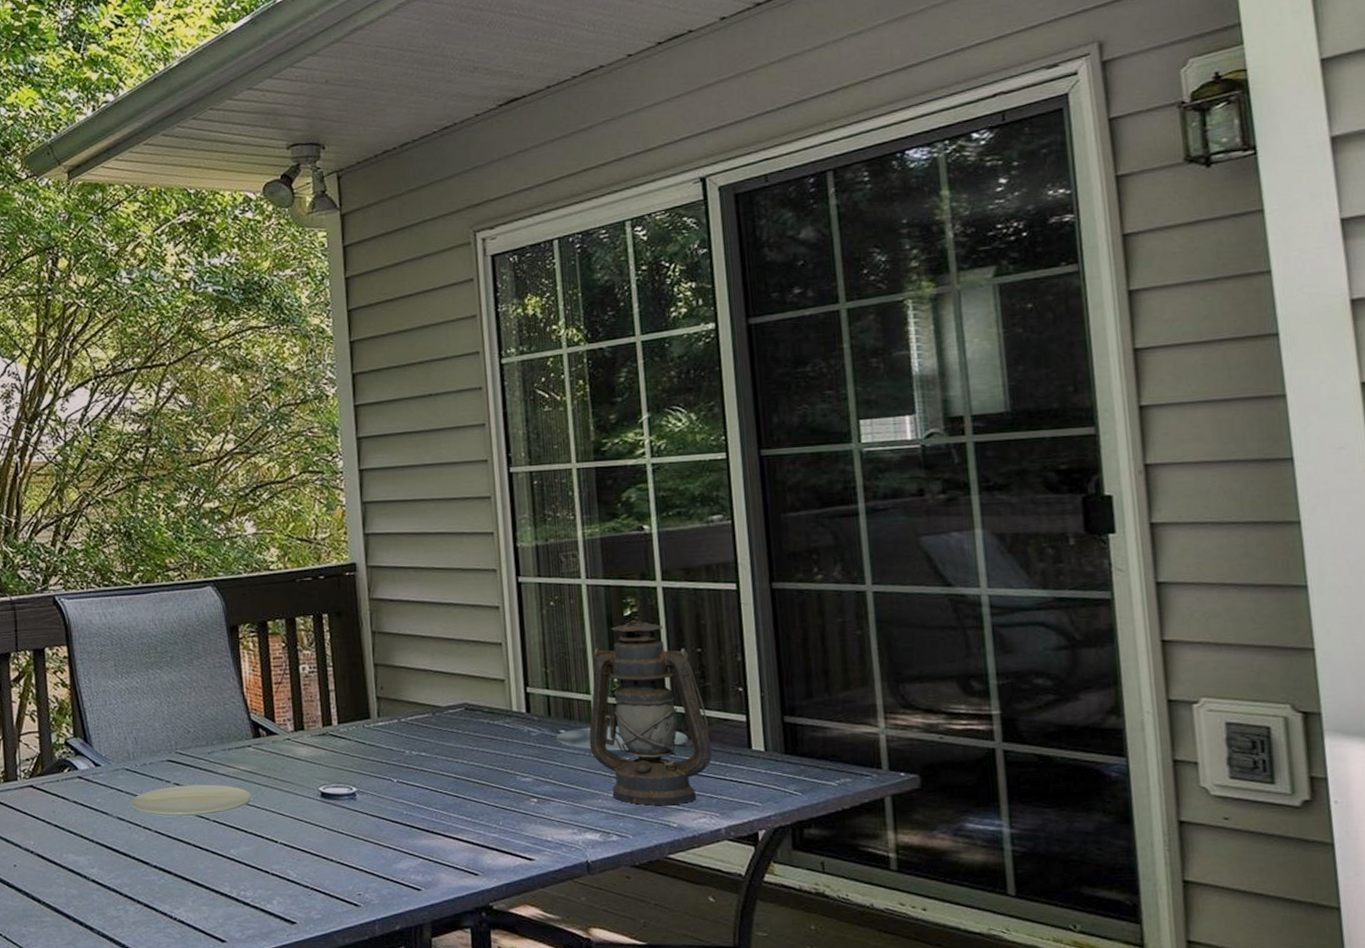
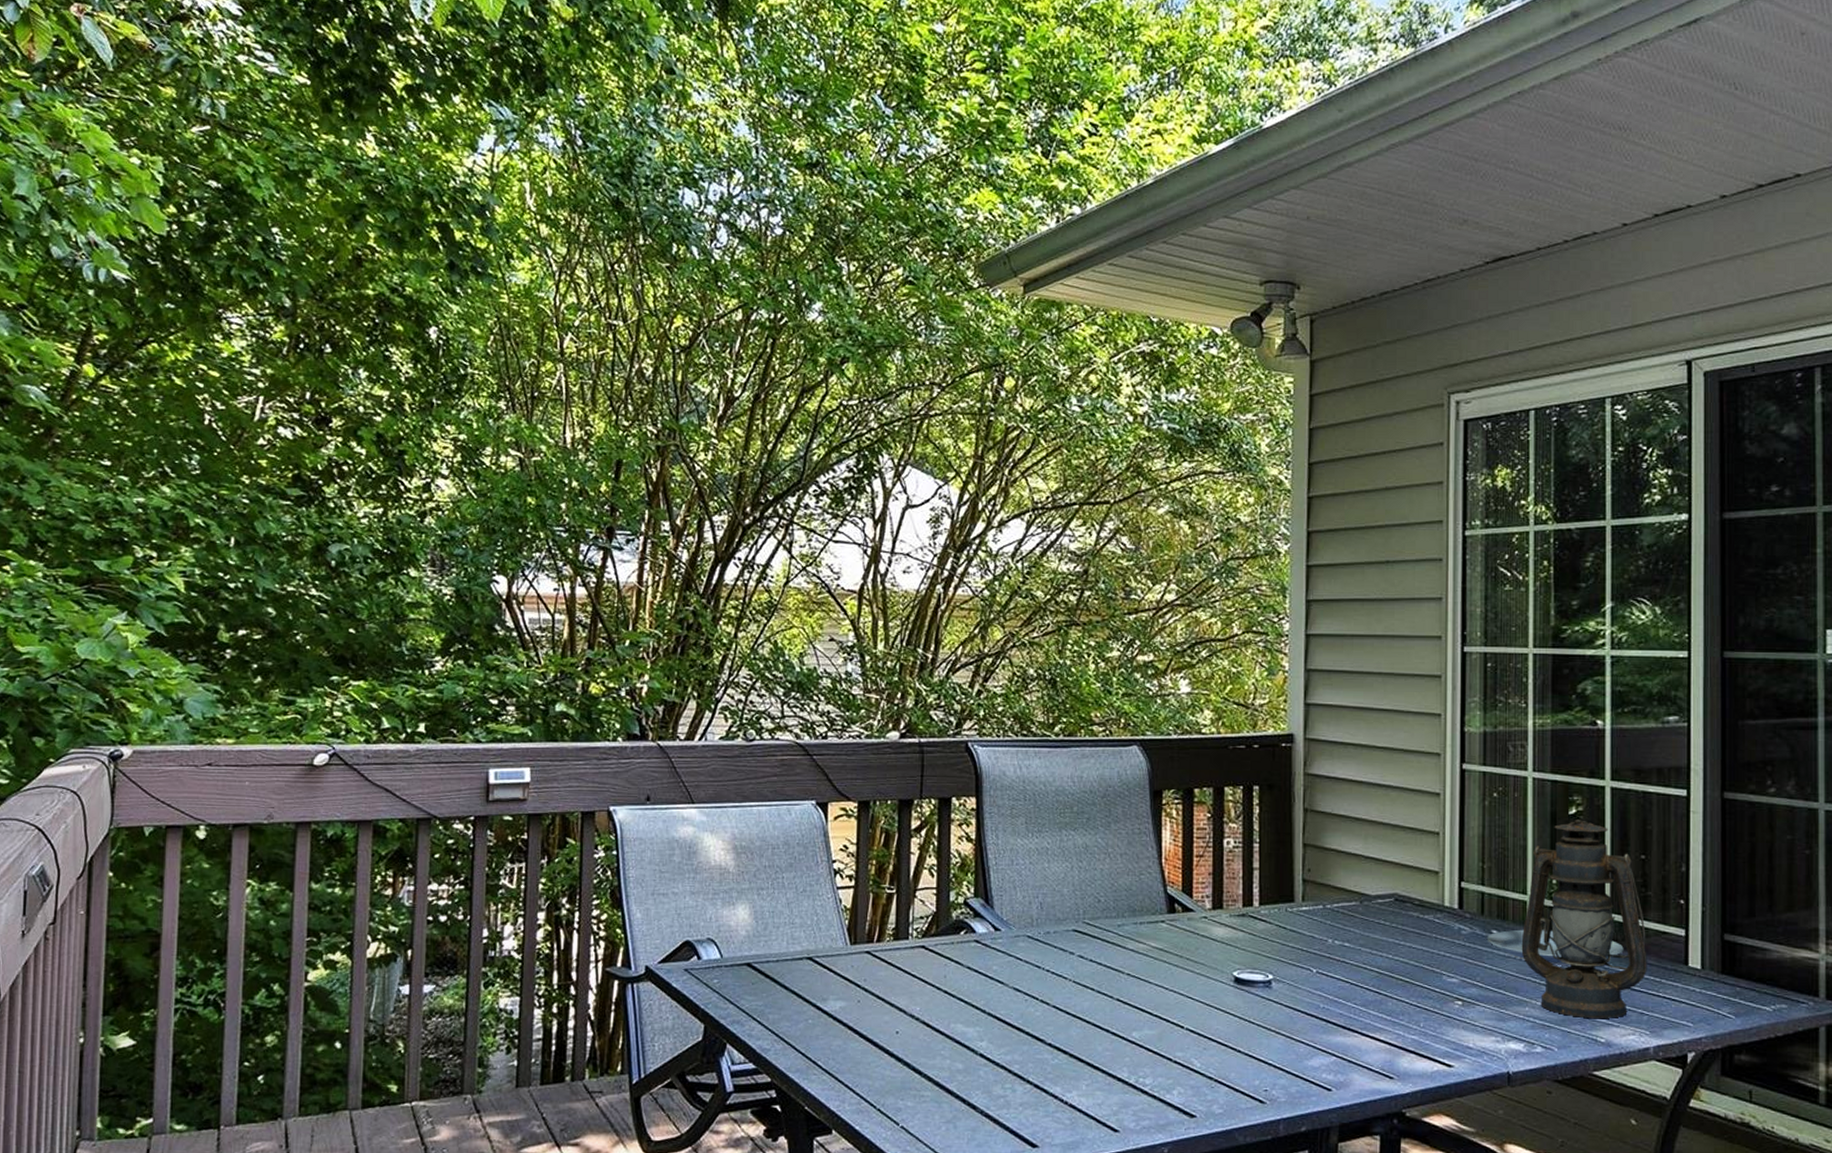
plate: present [130,784,252,817] -> none [1029,958,1161,993]

